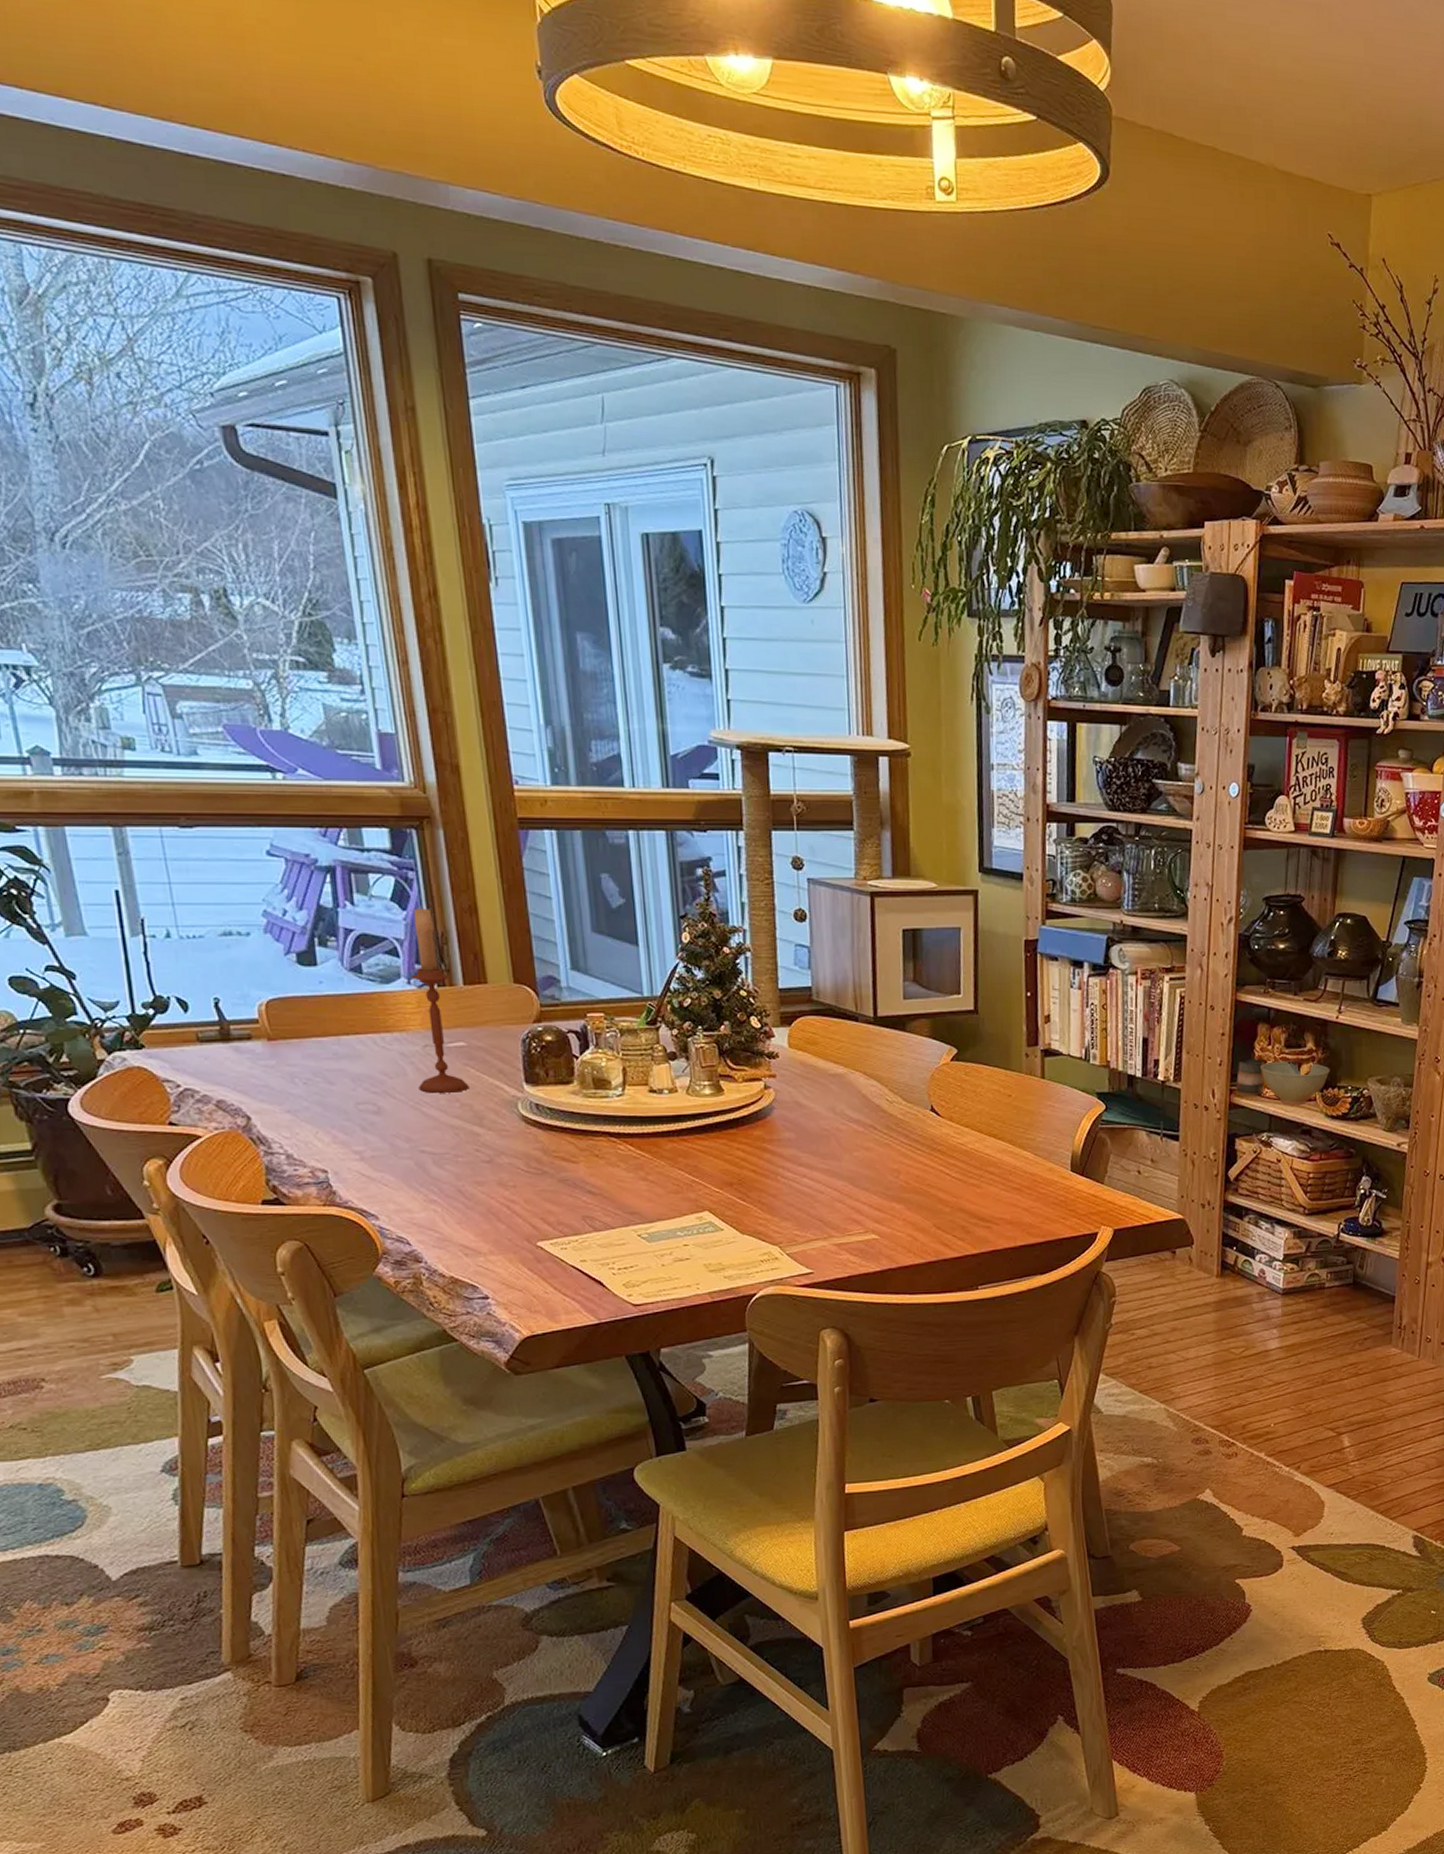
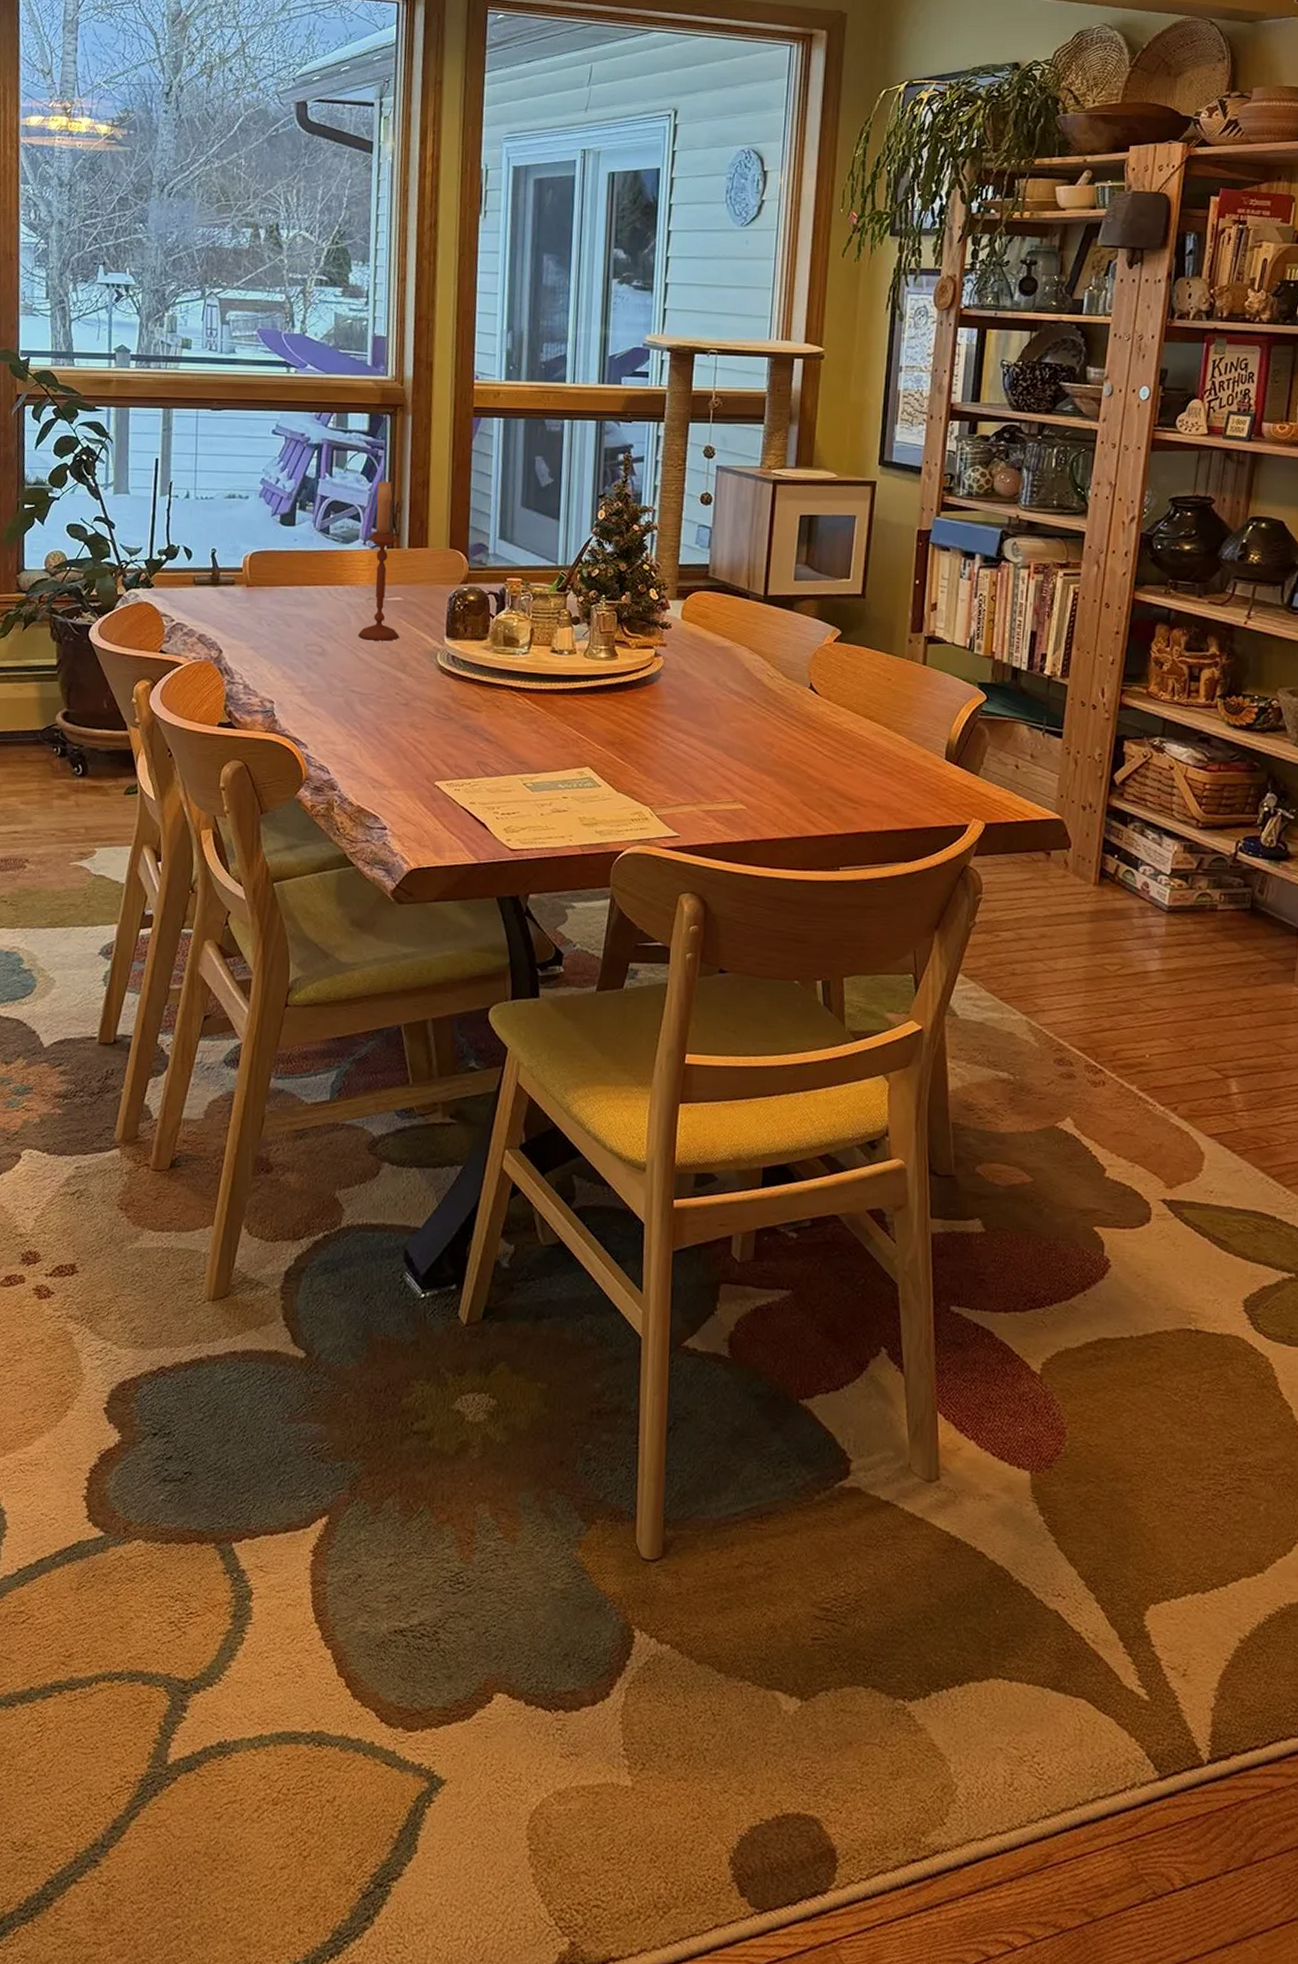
mug: present [1236,1059,1265,1096] -> none [1129,659,1161,698]
bowl: present [1261,1061,1330,1106] -> none [1157,664,1235,712]

